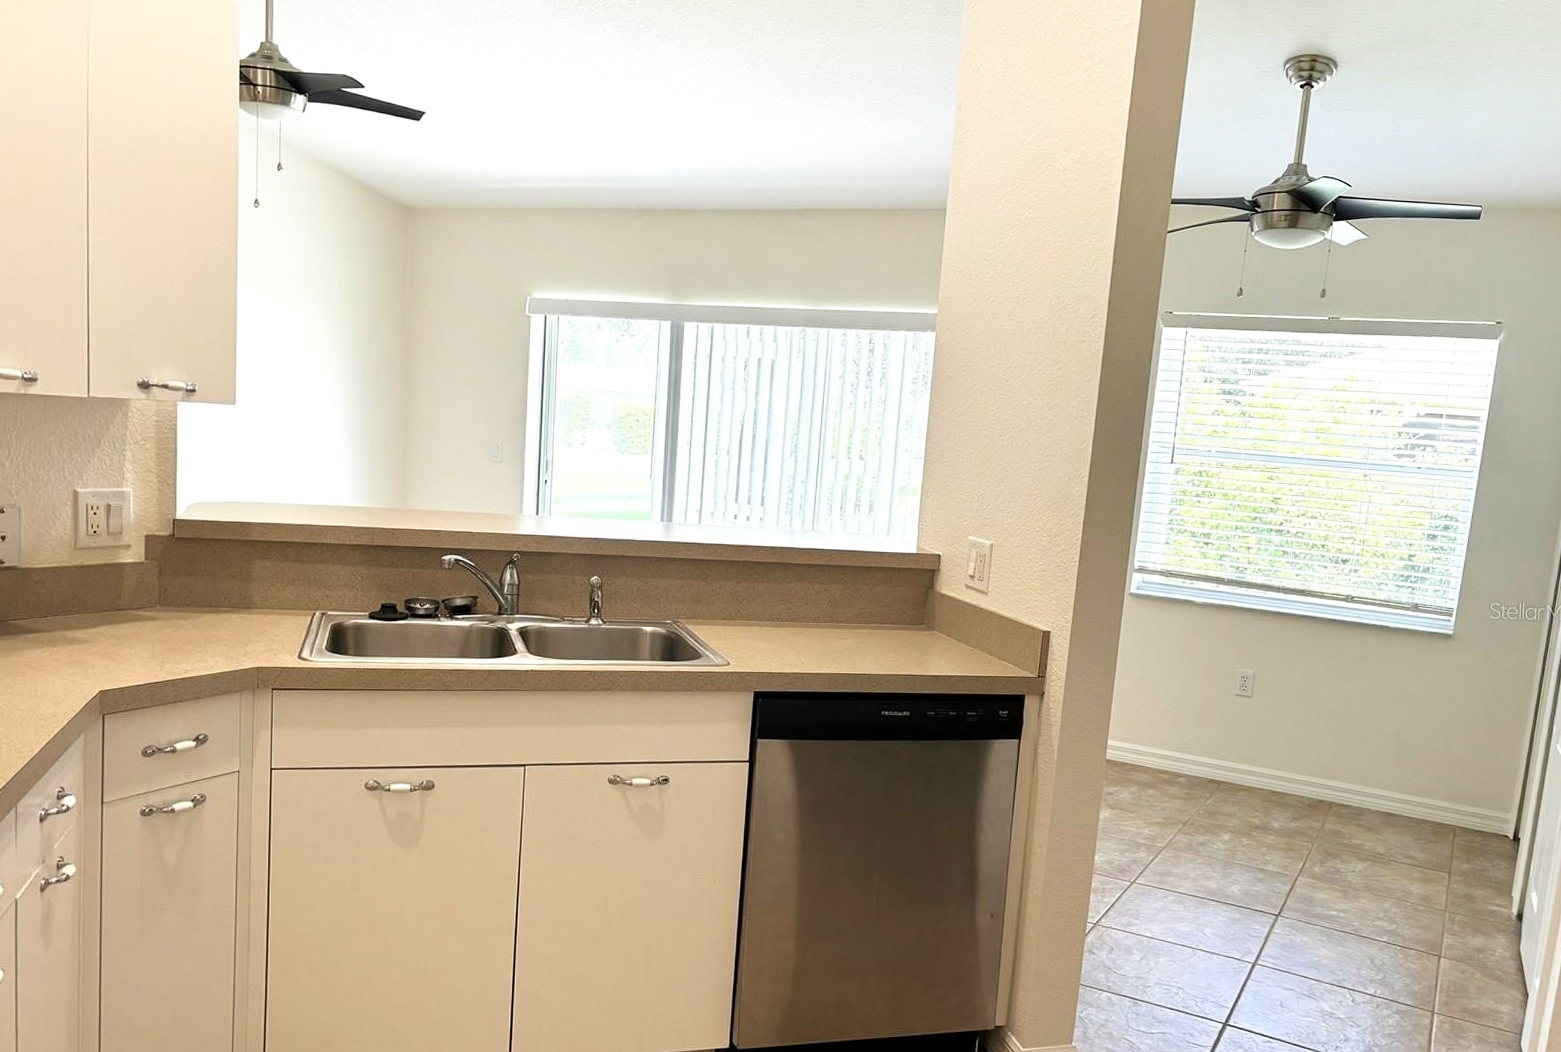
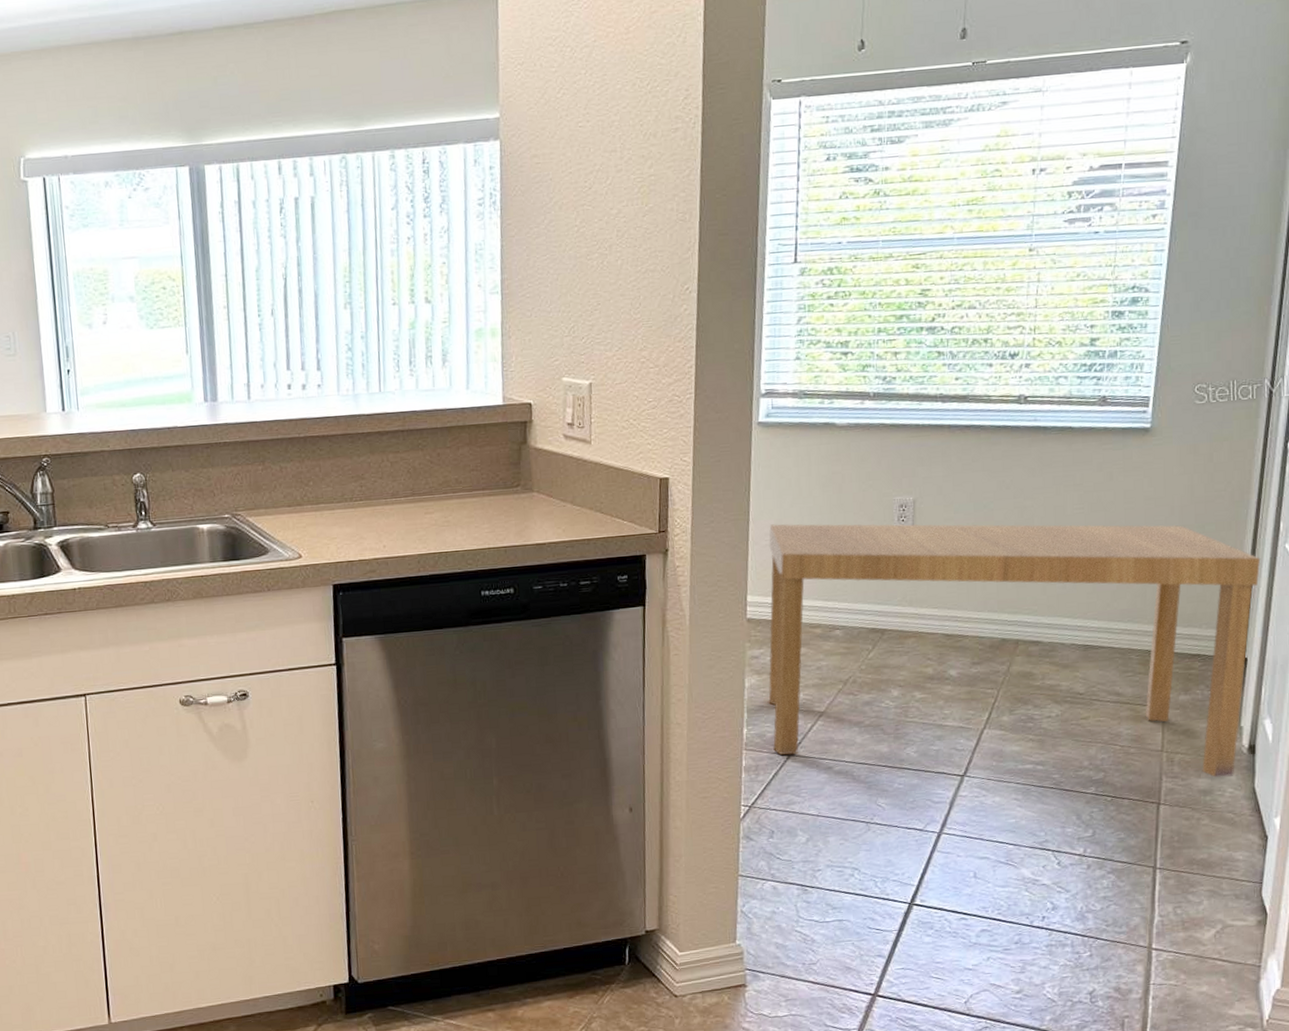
dining table: none [1118,681,1536,939] -> present [768,523,1261,778]

